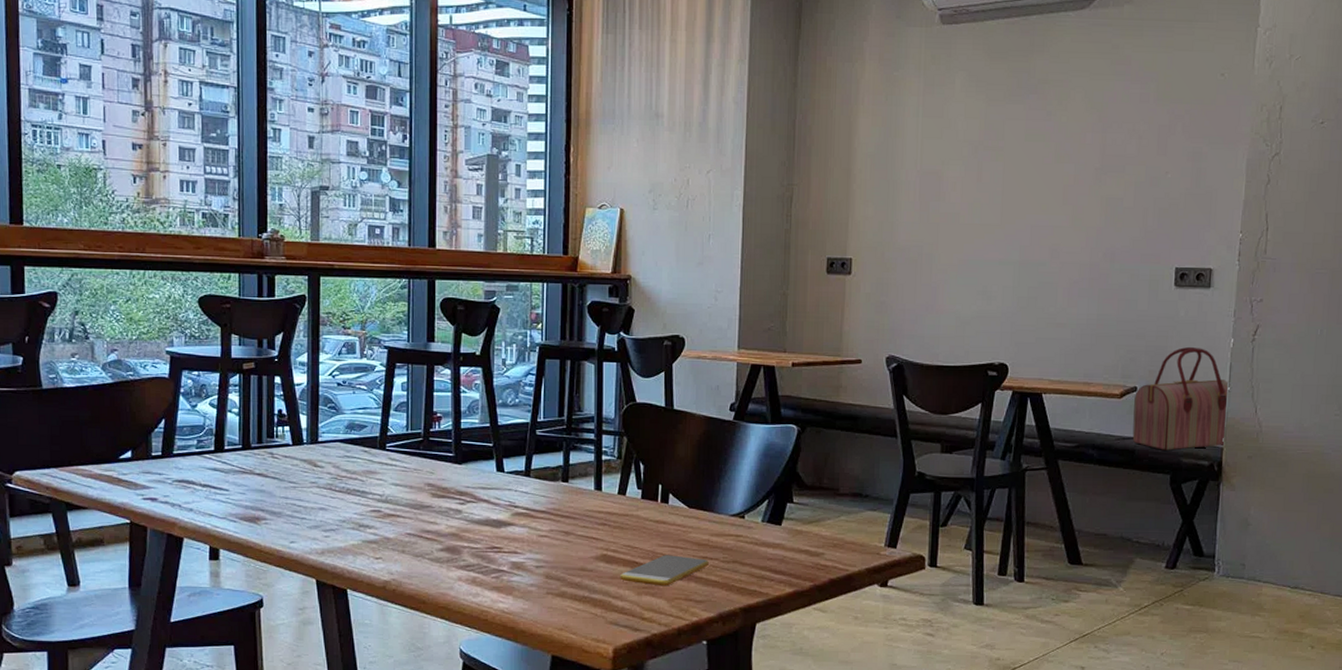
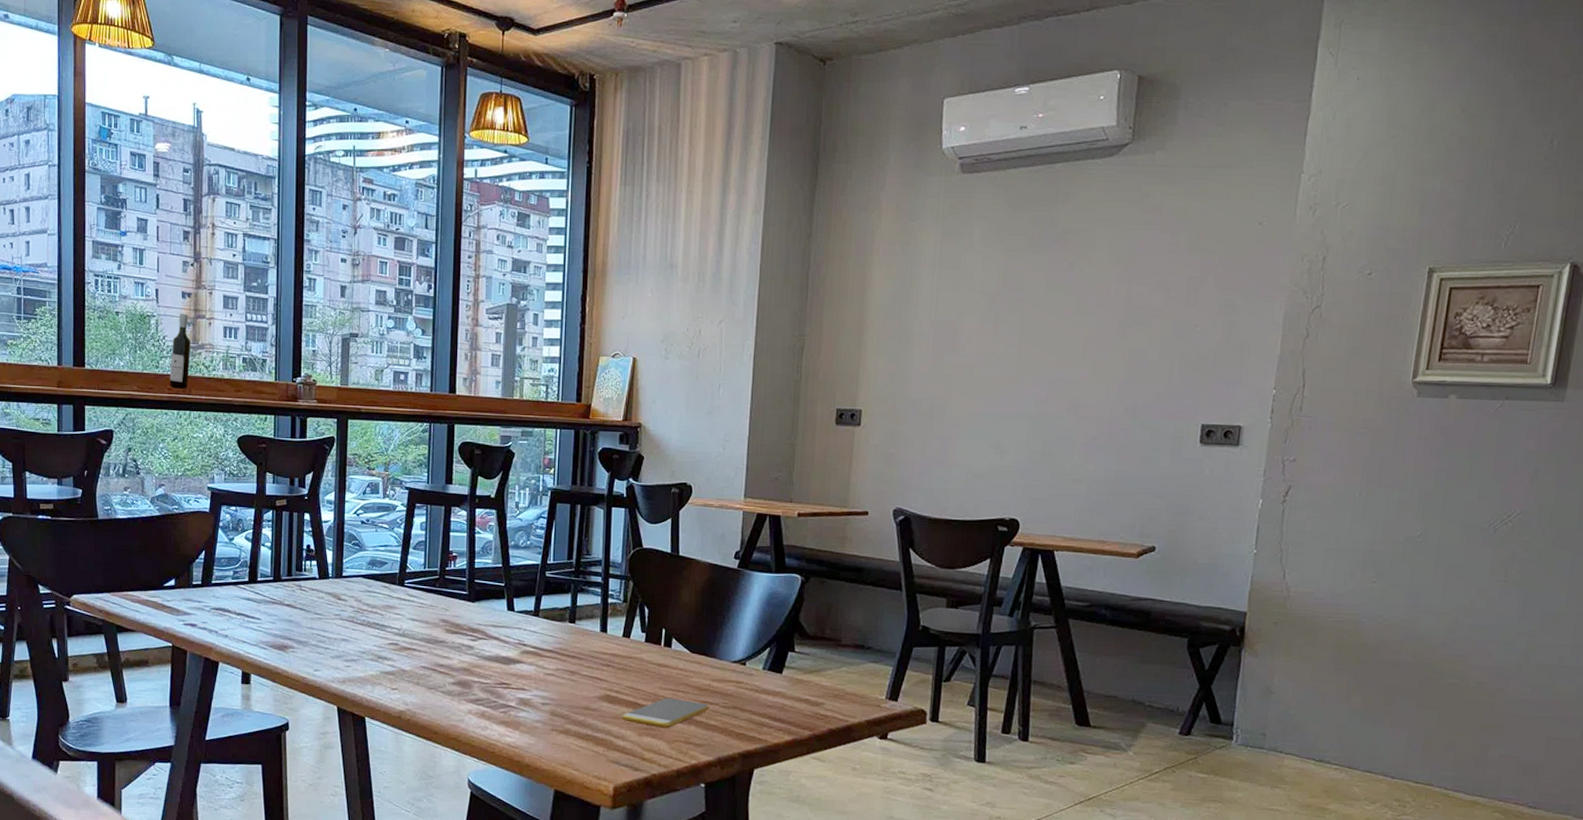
bottle: none [120,165,145,247] -> present [169,313,192,389]
handbag: present [1132,346,1229,452] -> none [1148,506,1256,614]

